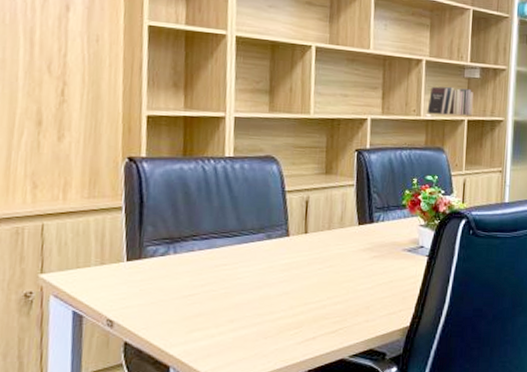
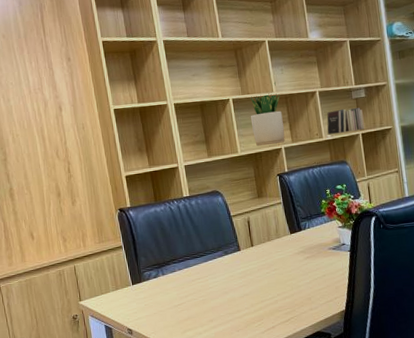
planter: none [334,38,378,112] -> present [250,82,285,147]

